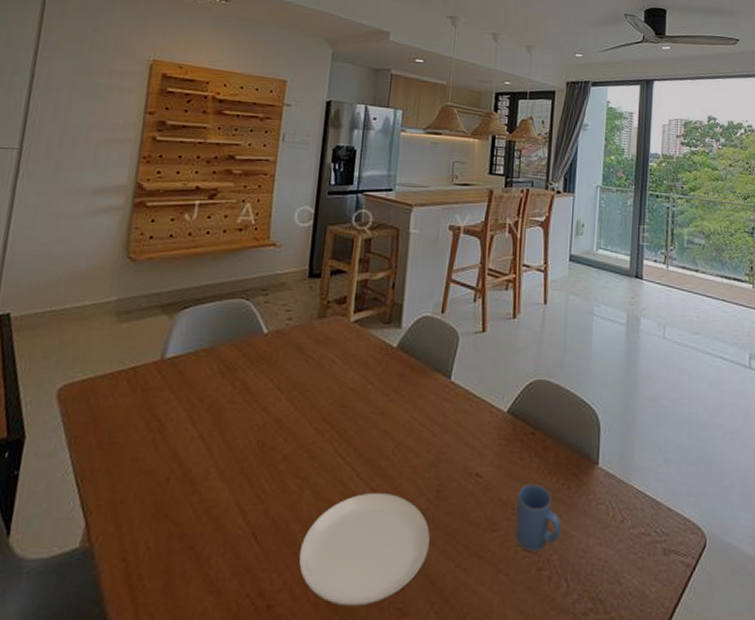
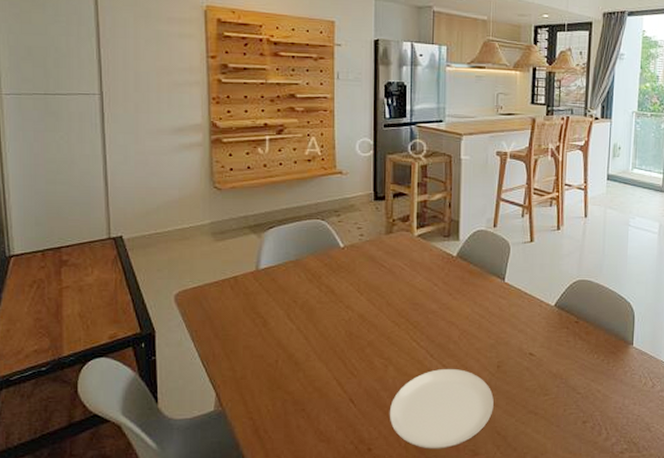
mug: present [516,484,561,552] -> none [564,361,602,410]

